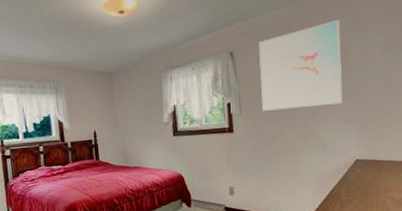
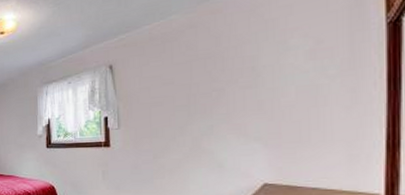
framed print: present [258,20,343,111] -> none [142,24,248,126]

